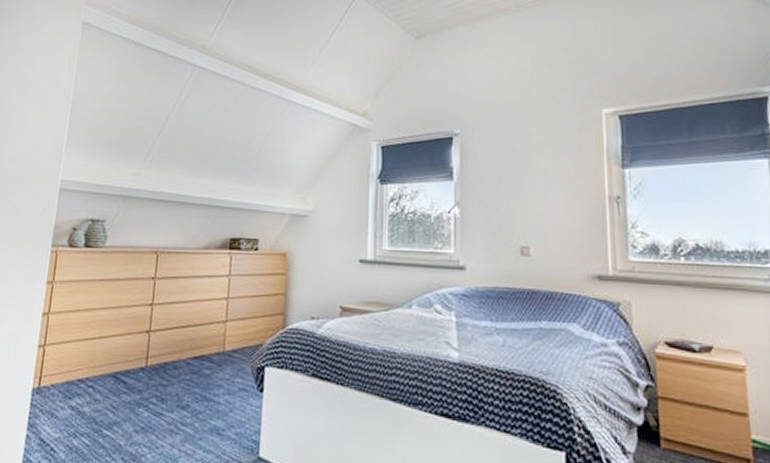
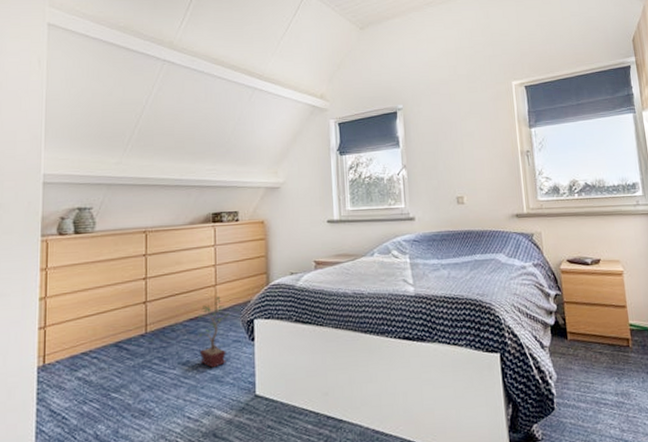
potted plant: none [201,334,240,418] -> present [197,296,231,368]

